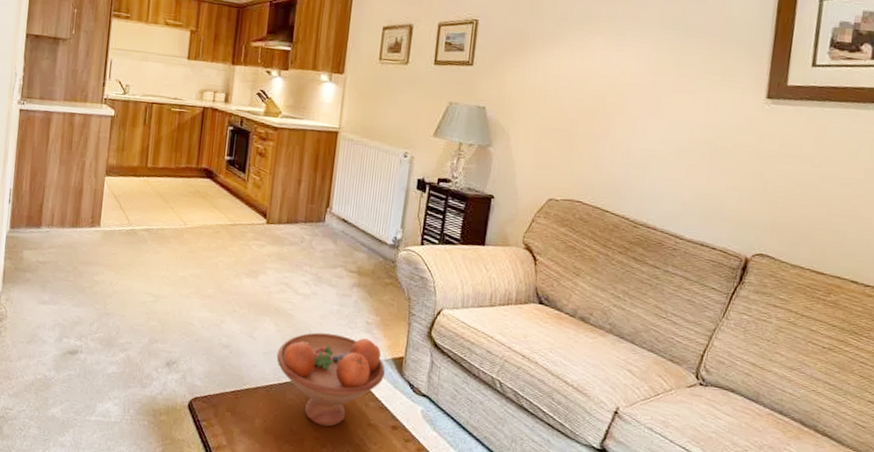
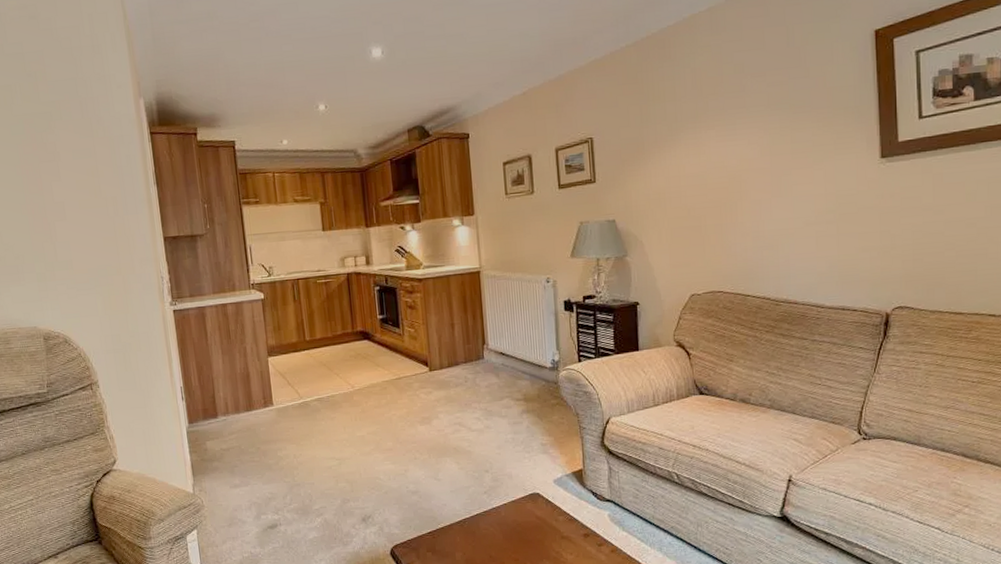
fruit bowl: present [276,332,385,427] -> none [463,459,568,547]

